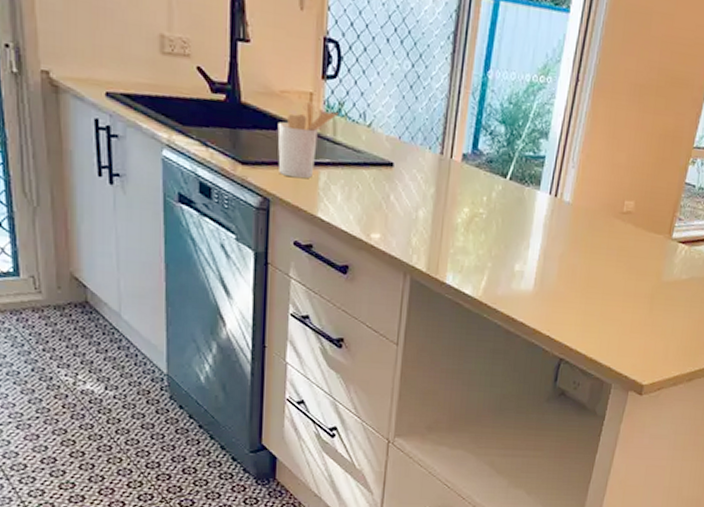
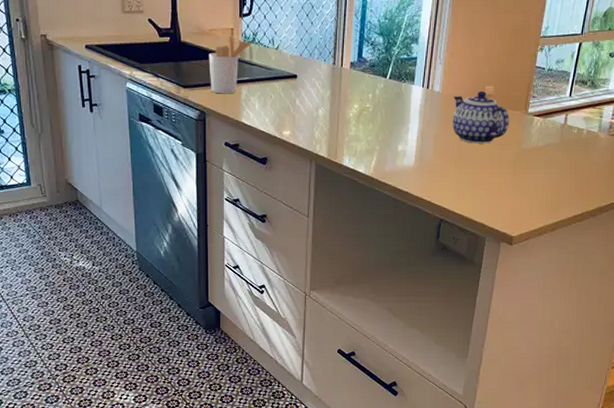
teapot: none [582,206,650,271] -> present [452,91,509,144]

